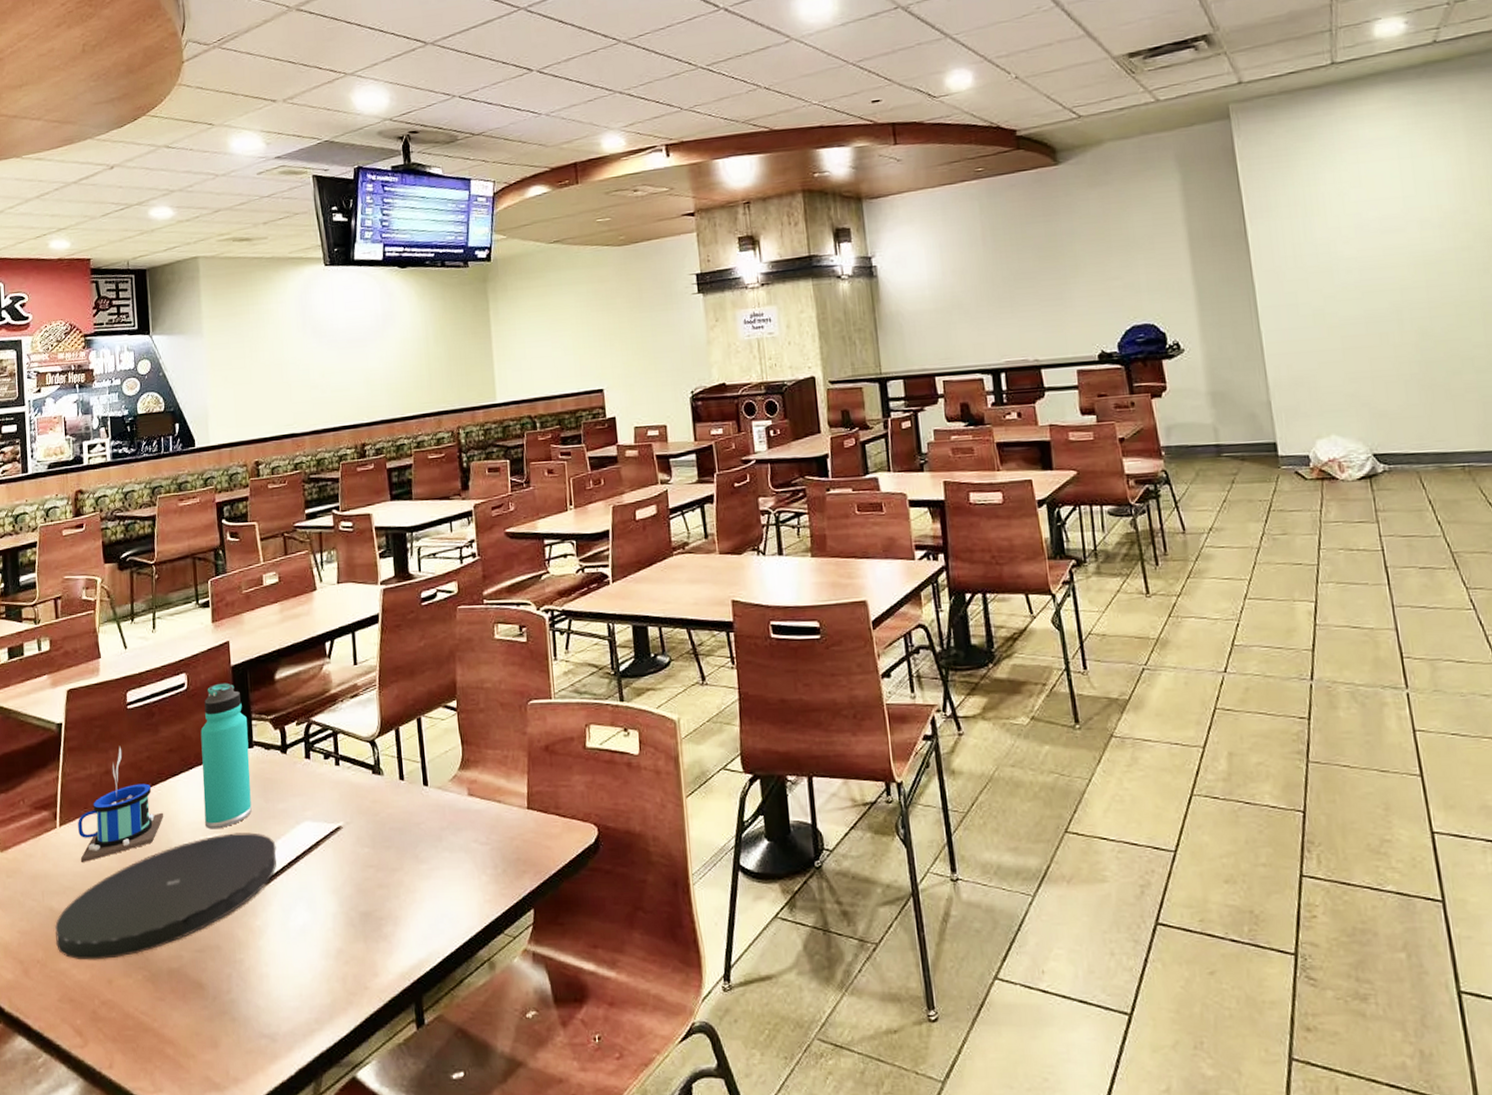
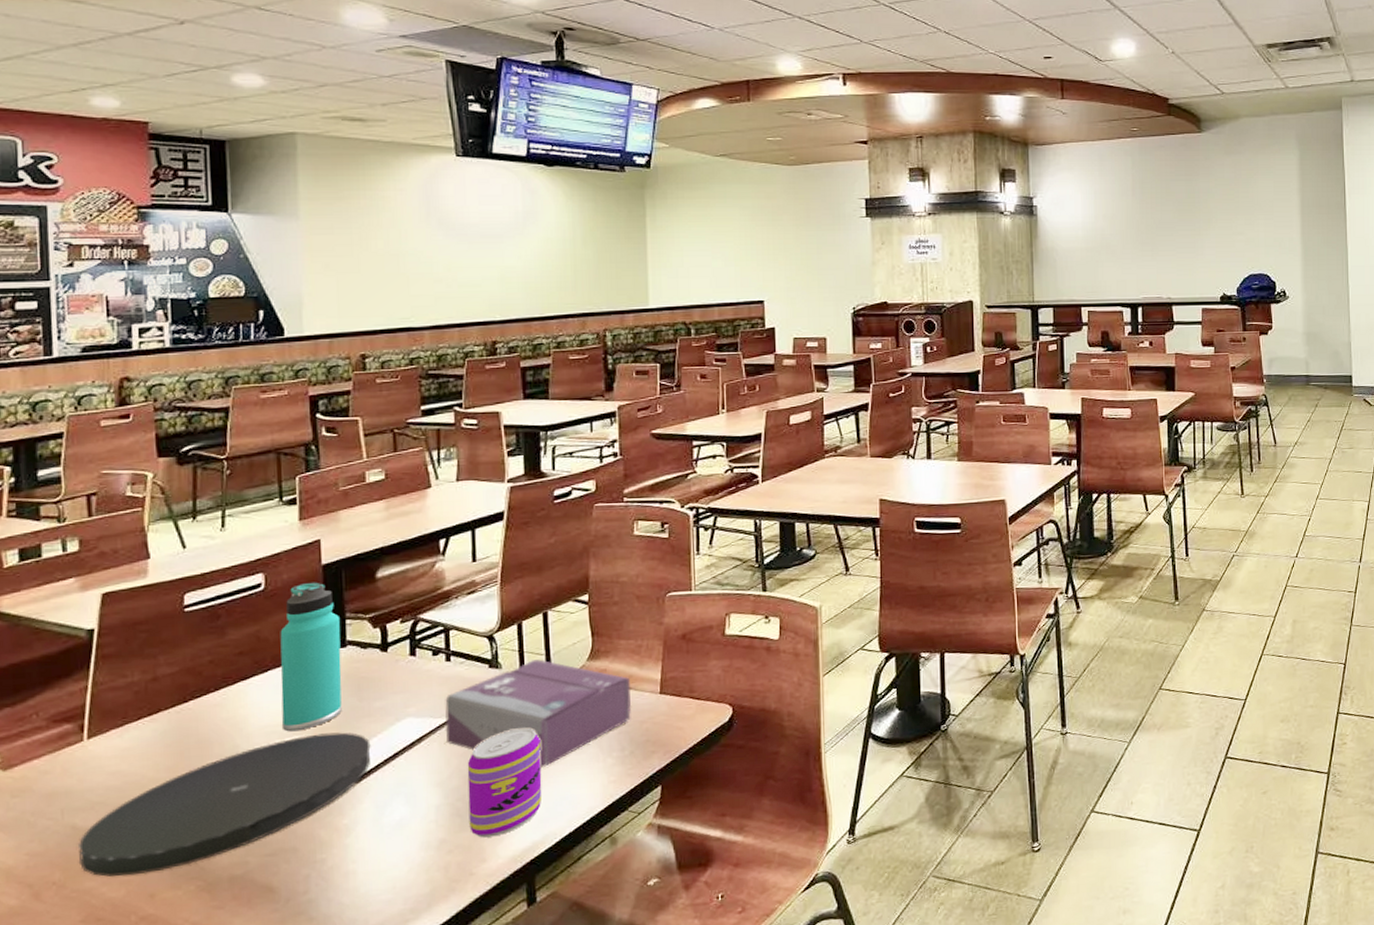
mug: present [78,746,164,862] -> none [113,651,230,775]
tissue box: none [336,767,502,881] -> present [444,659,632,767]
beverage can: none [358,838,425,951] -> present [467,728,543,838]

